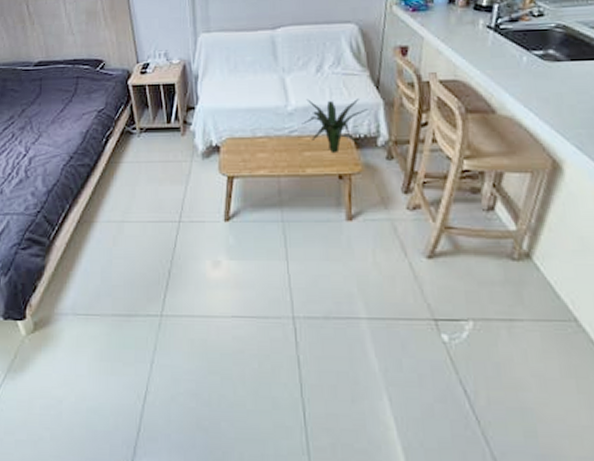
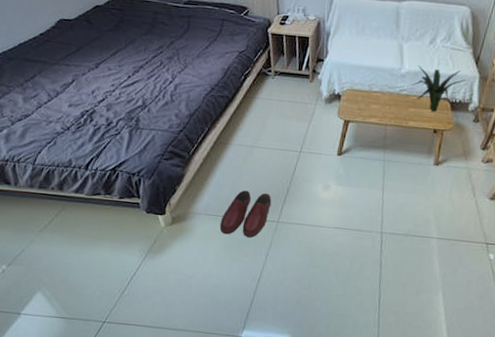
slippers: none [91,278,151,340] -> present [220,190,272,238]

